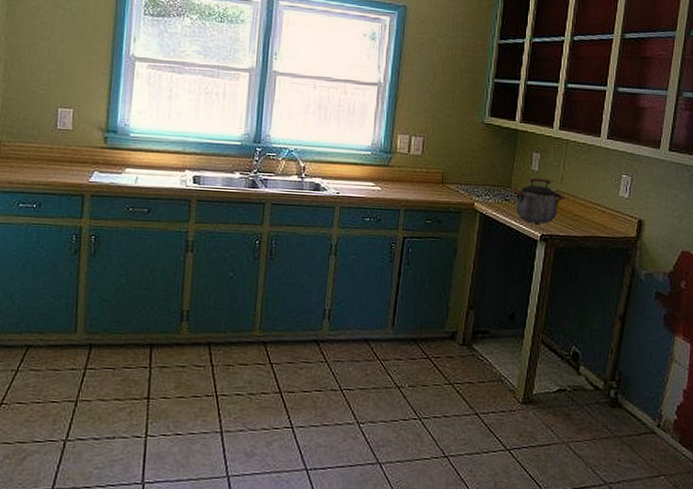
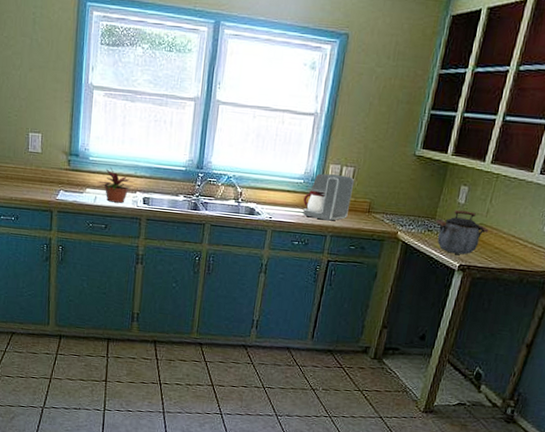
potted plant: none [139,143,183,183] -> present [97,167,135,203]
coffee maker: none [372,144,425,194] -> present [303,173,355,221]

